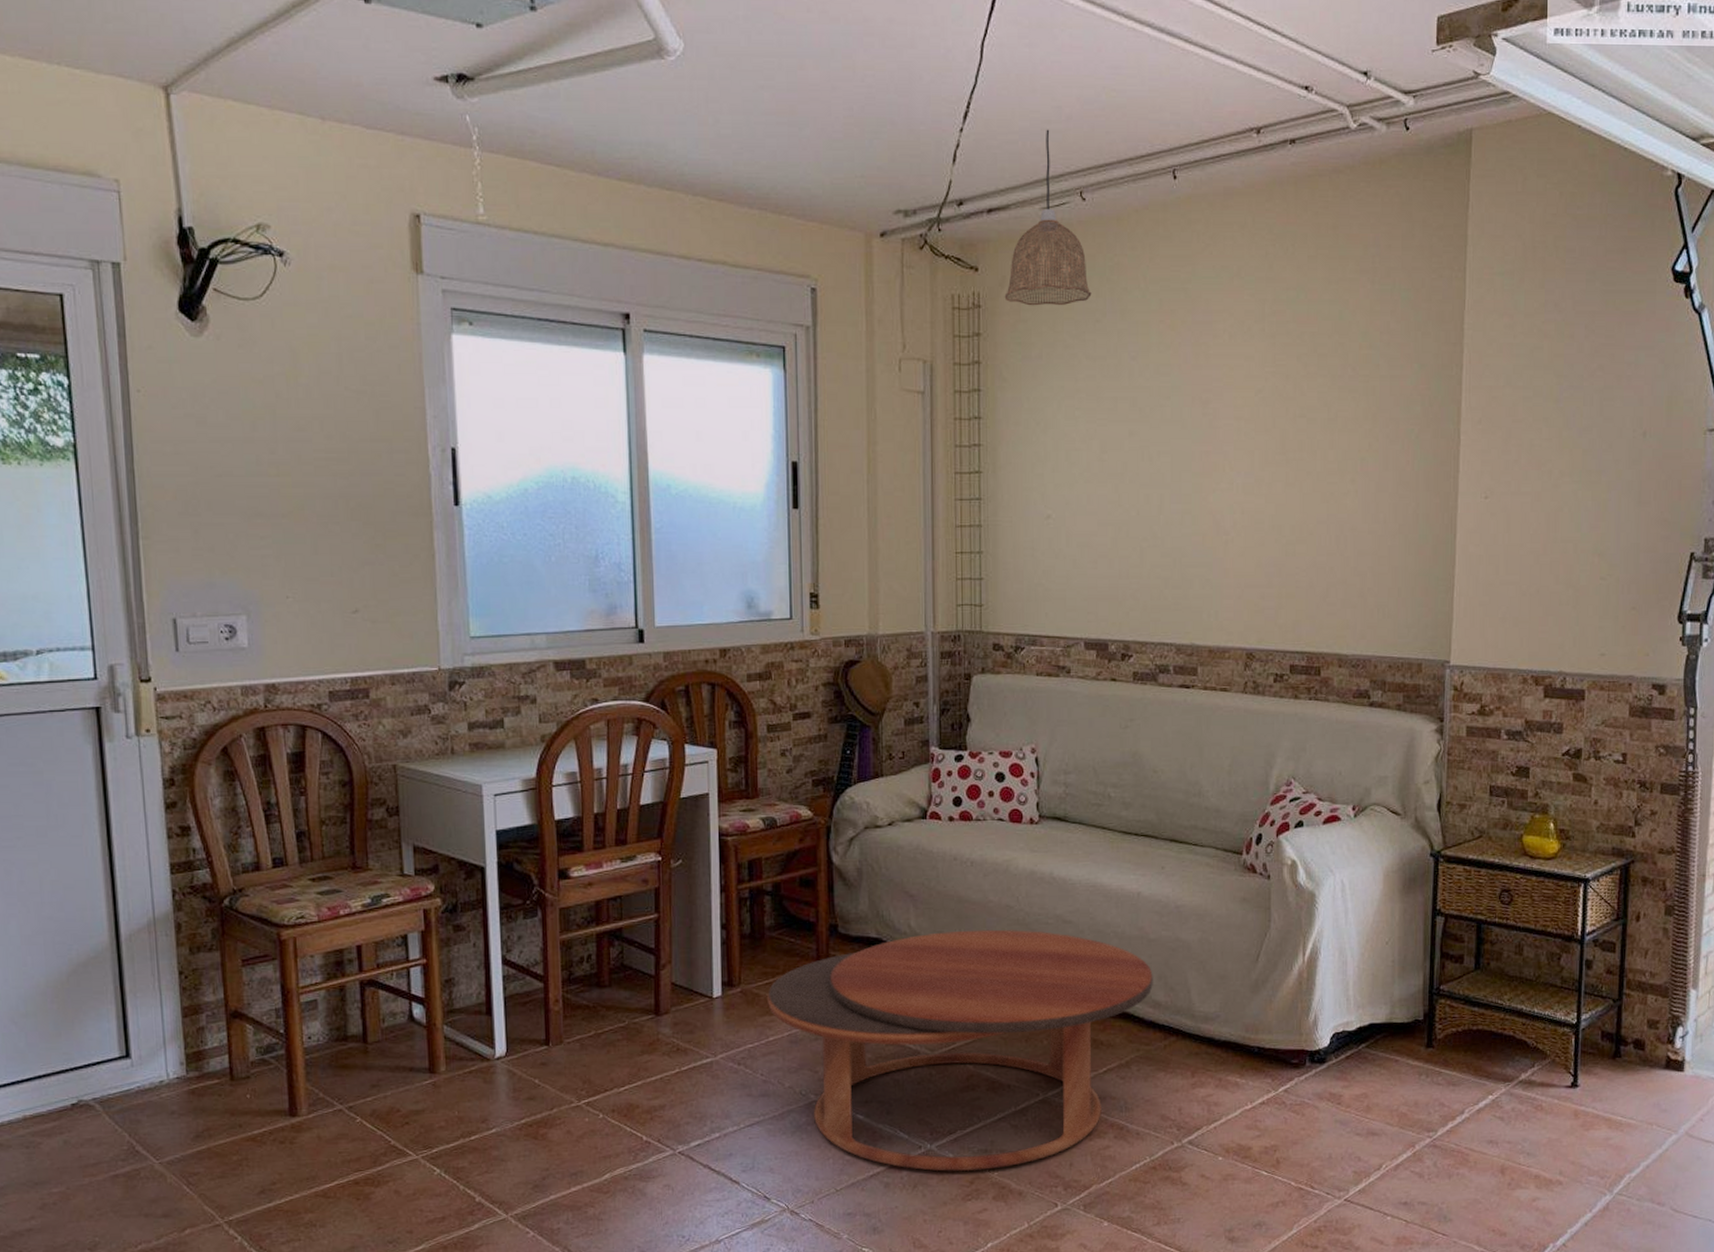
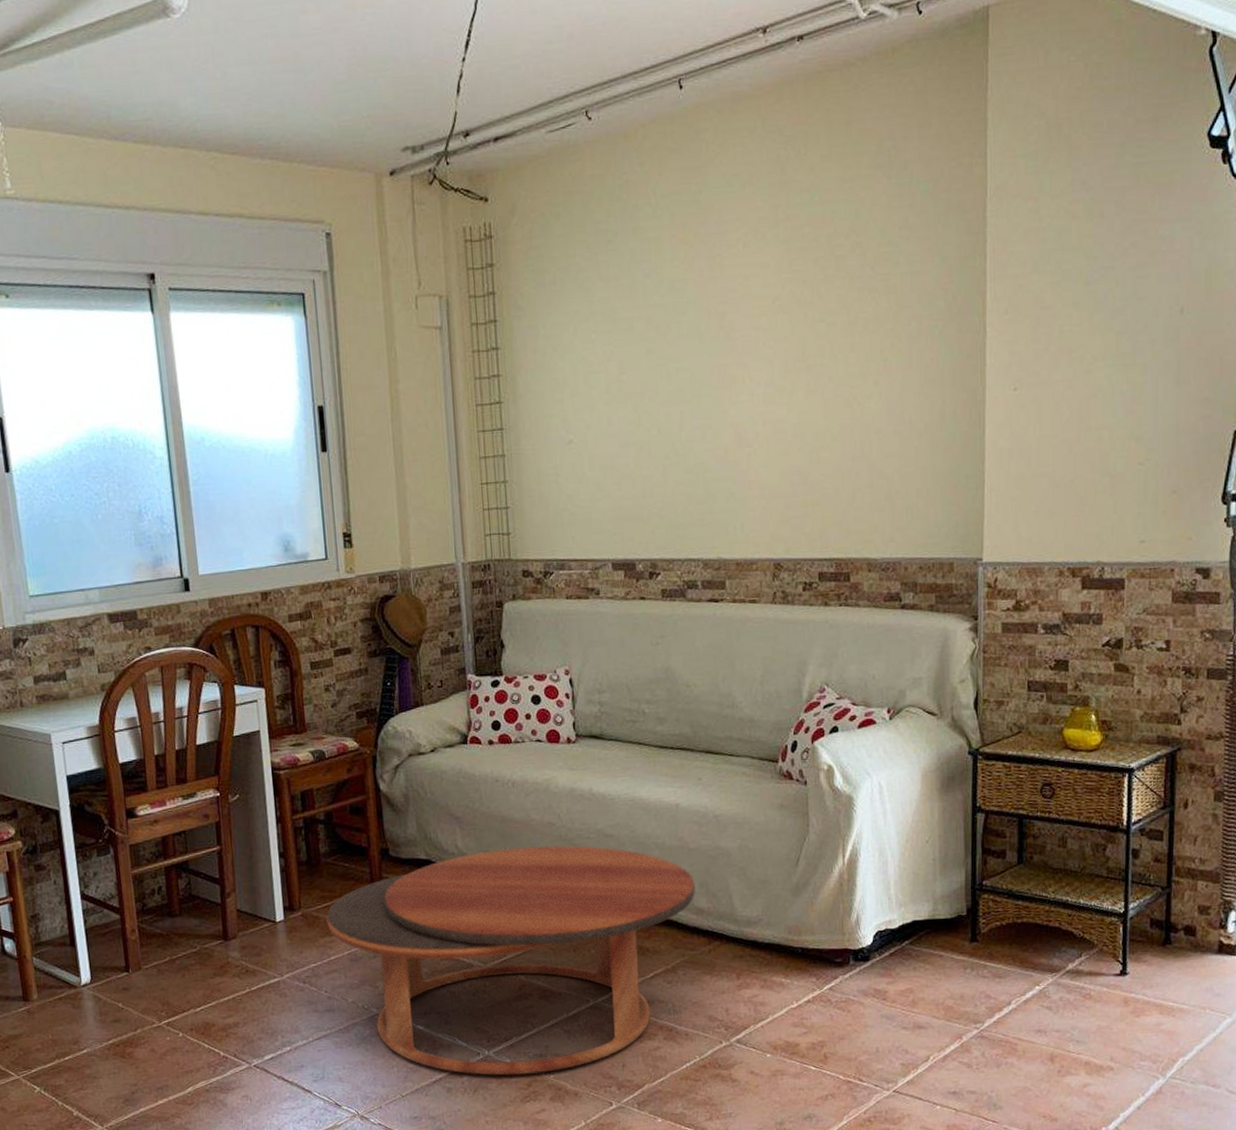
pendant lamp: present [1004,129,1092,306] -> none [515,50,602,232]

